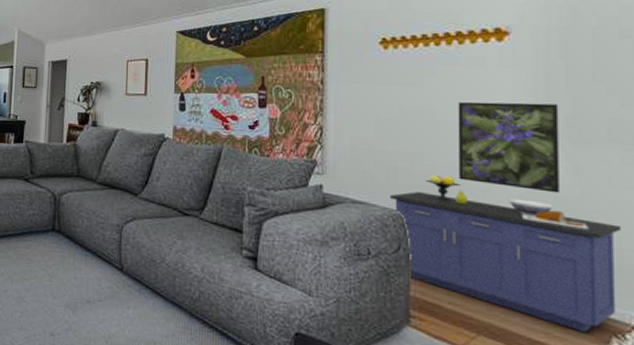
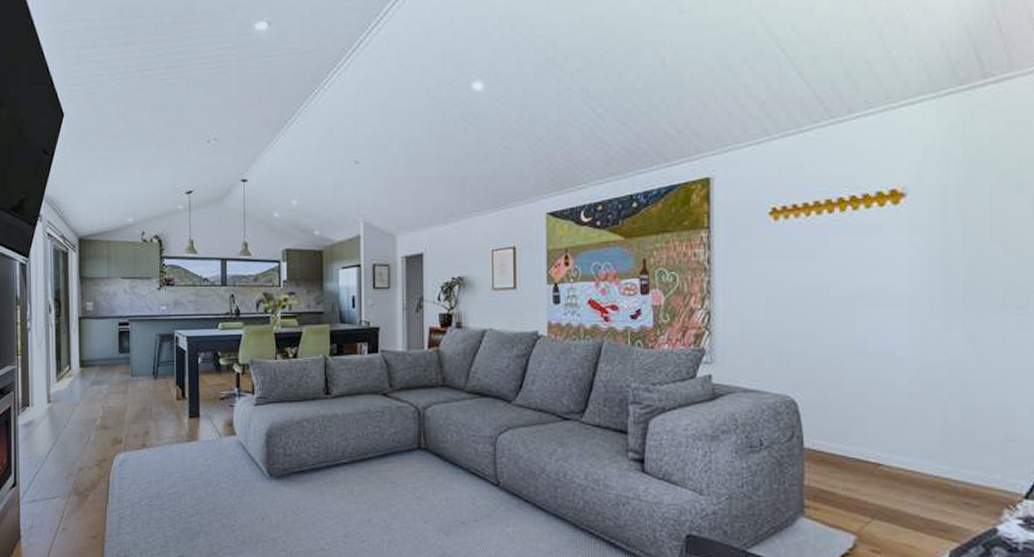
storage cabinet: present [390,175,622,332] -> none [783,355,1016,506]
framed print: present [458,101,559,193] -> none [852,270,955,365]

